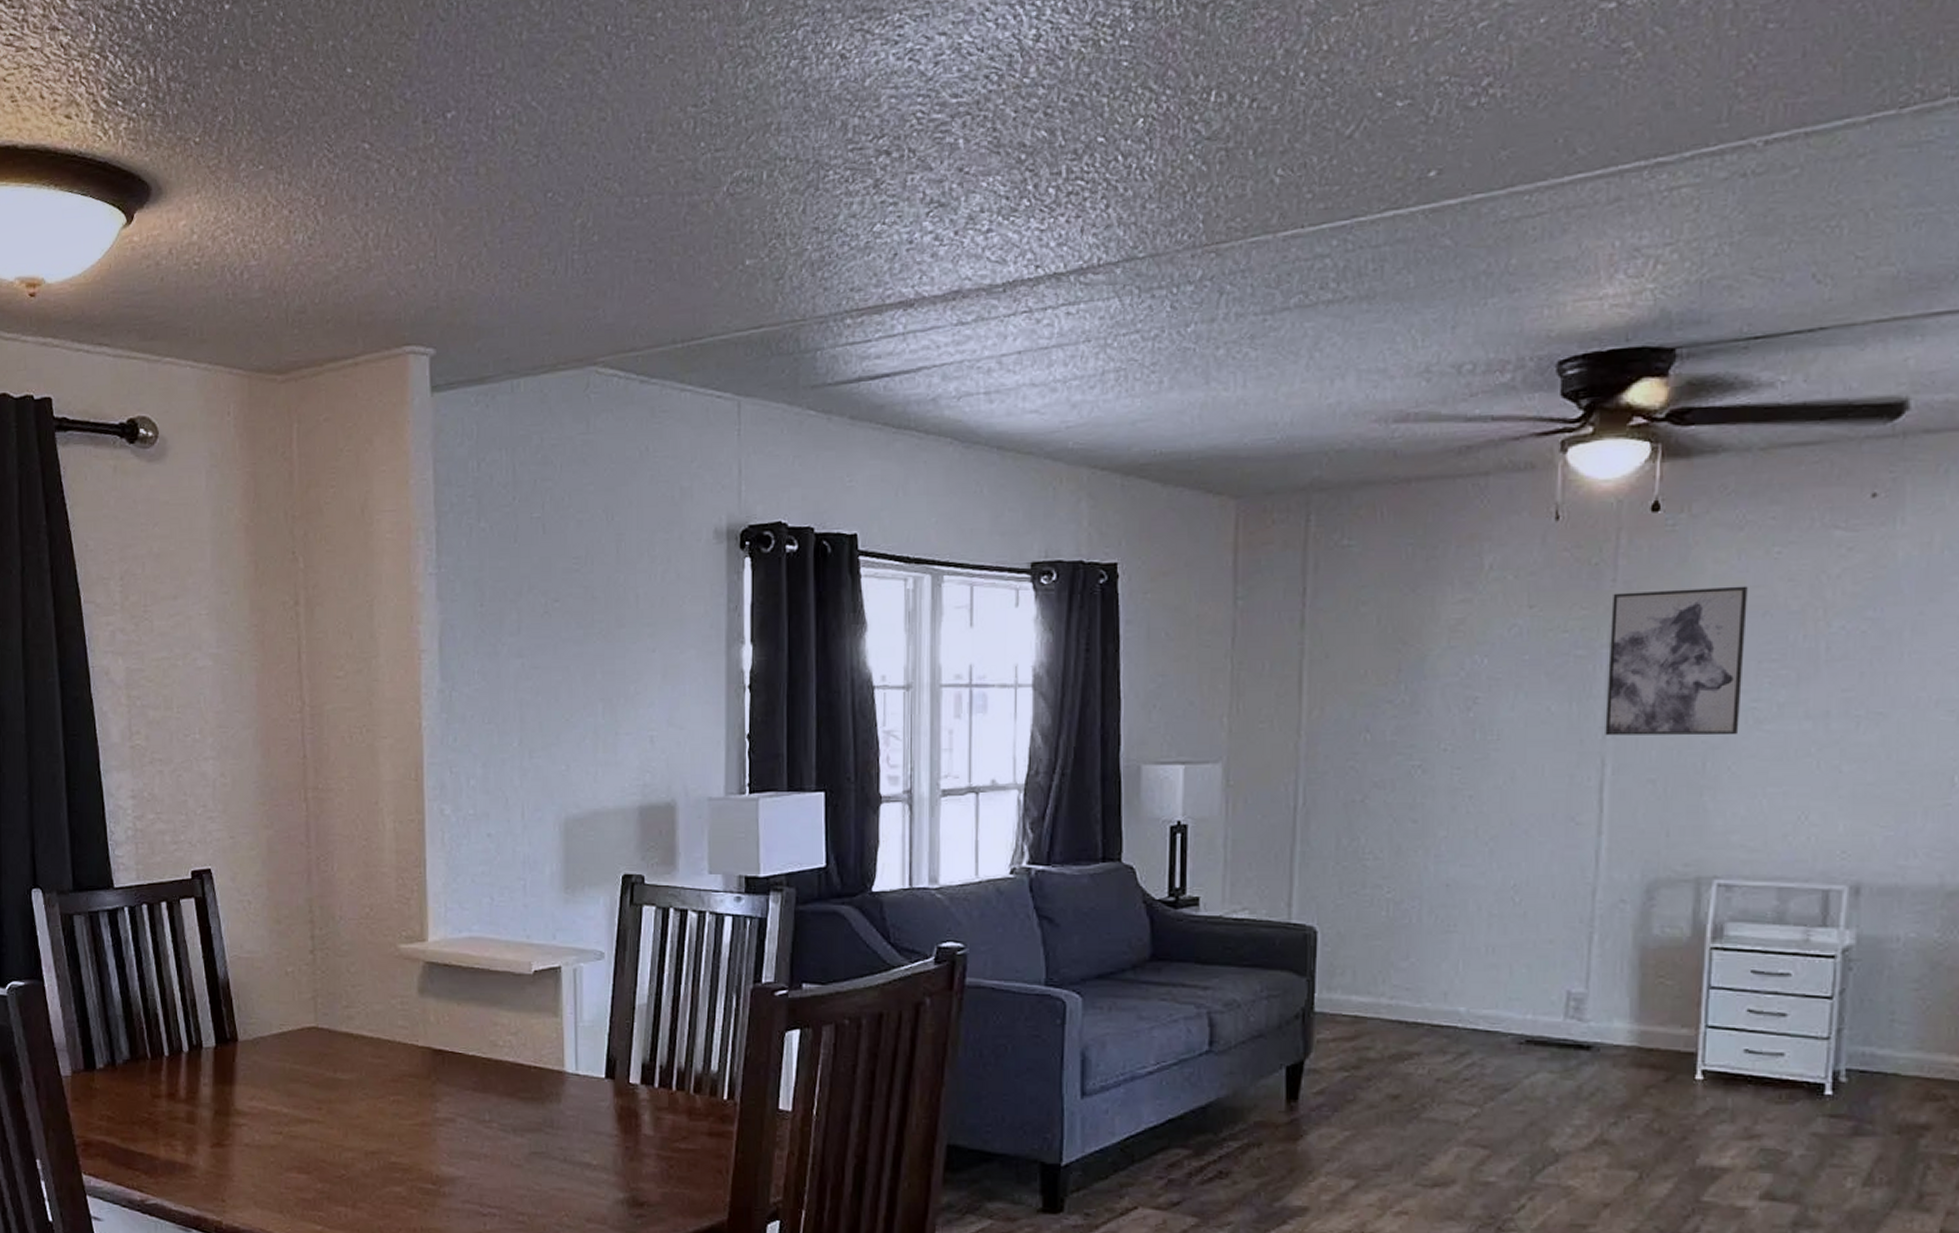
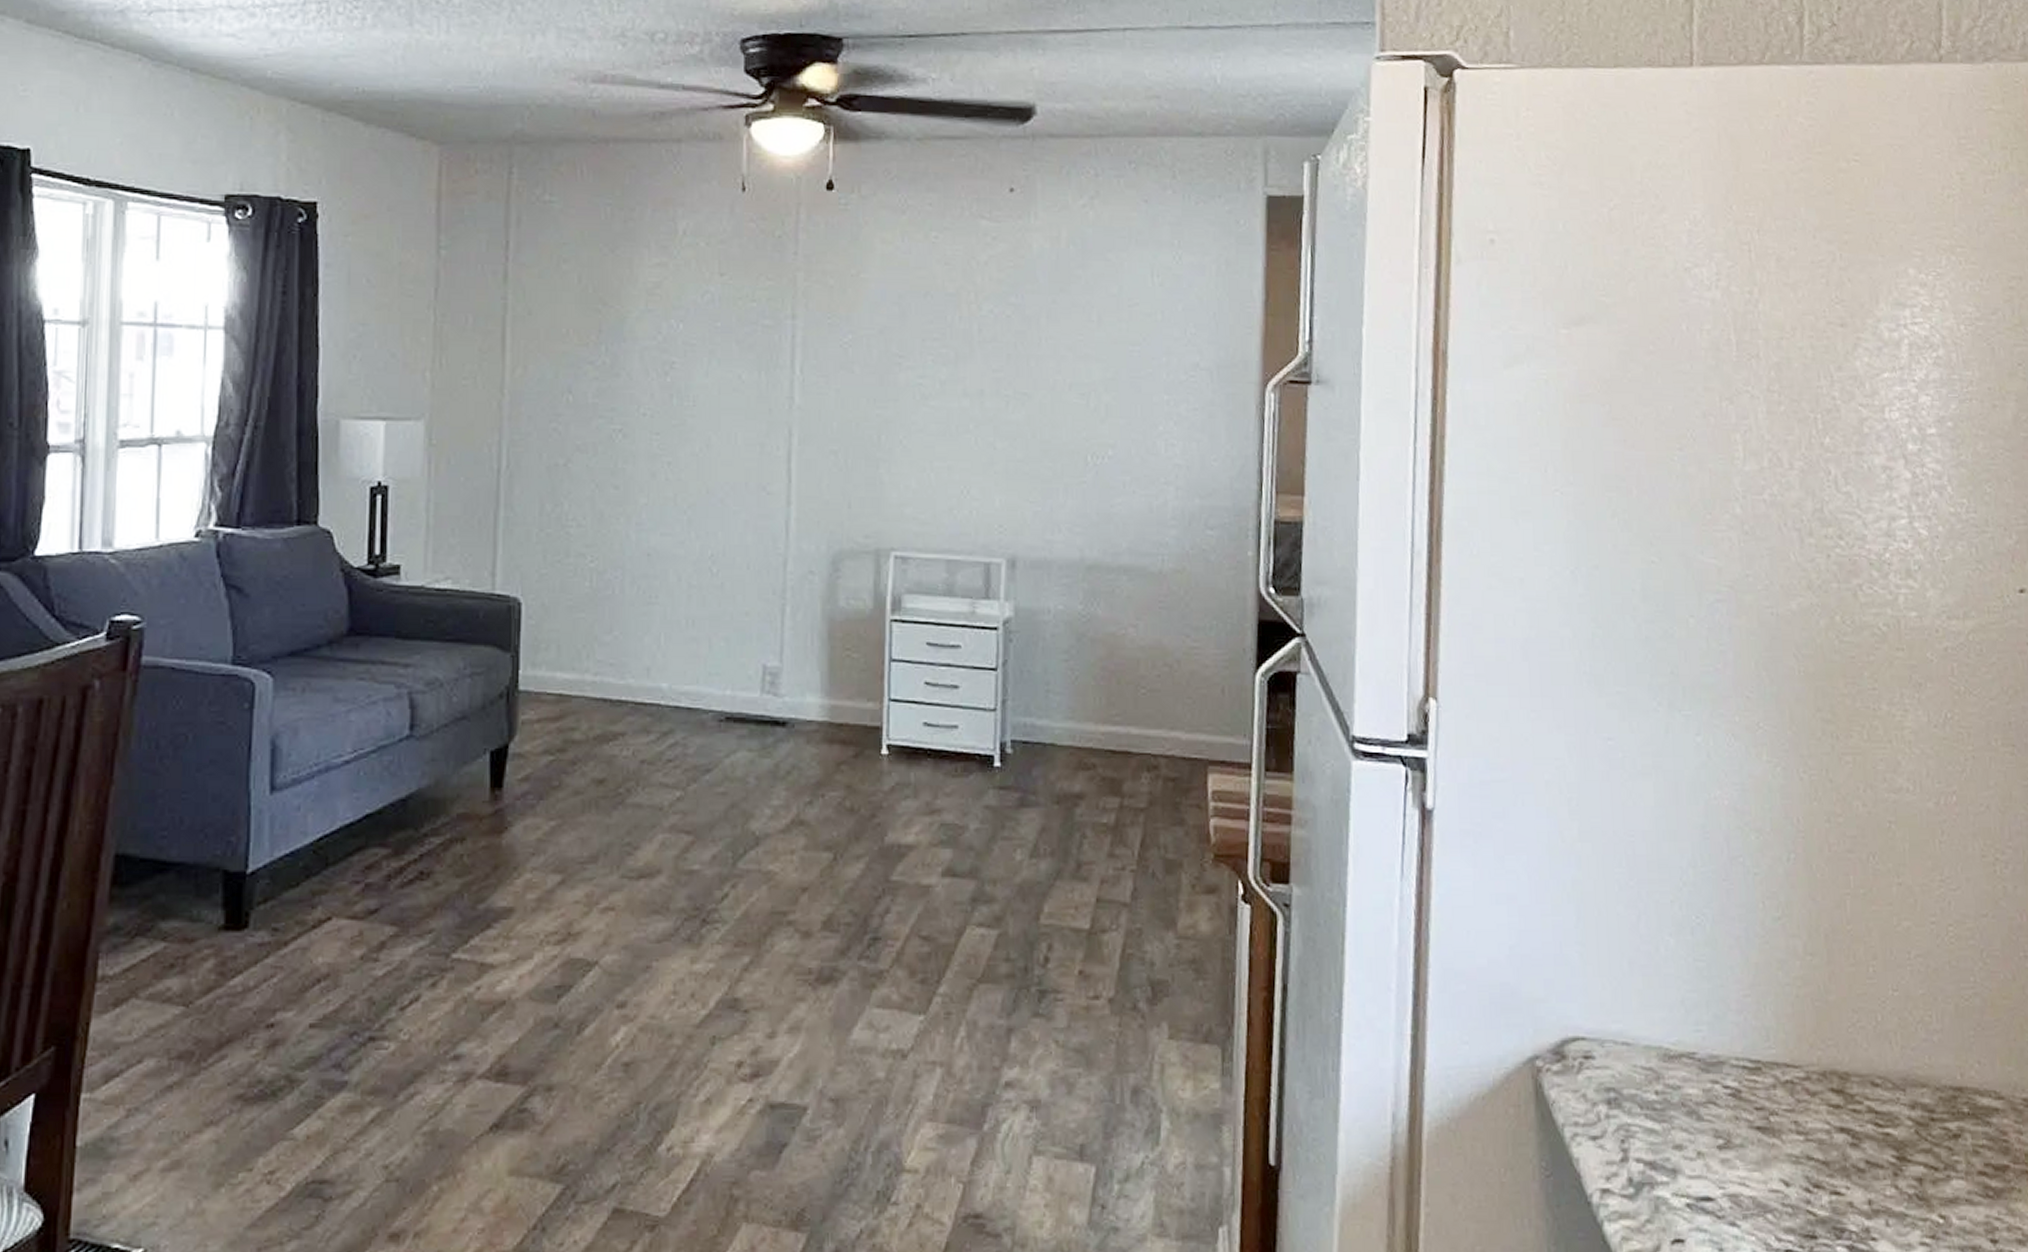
wall art: present [1605,586,1748,736] -> none [791,266,911,410]

